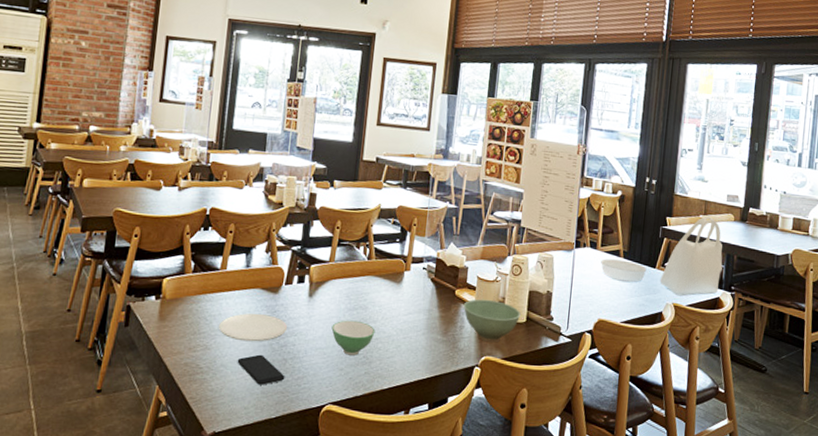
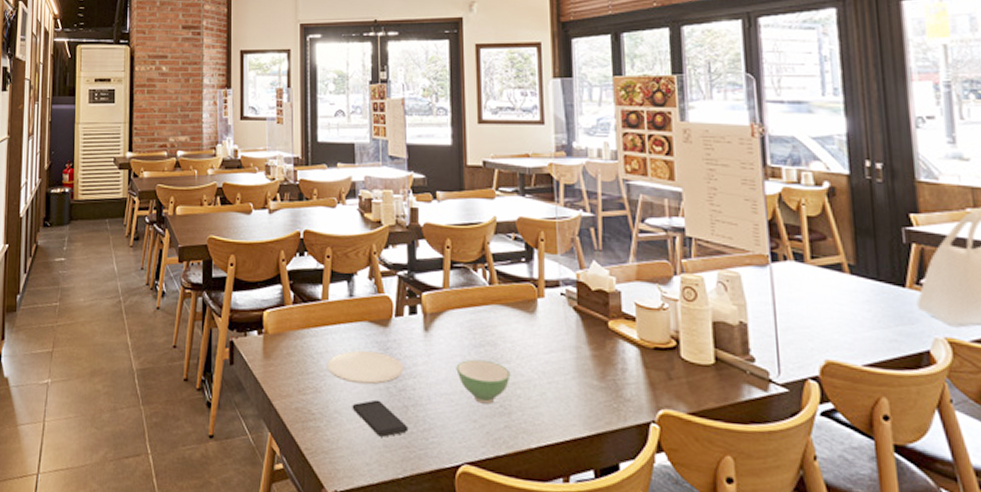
bowl: present [463,299,521,343] -> none [621,332,706,392]
soup bowl: present [601,259,647,283] -> none [815,276,892,309]

